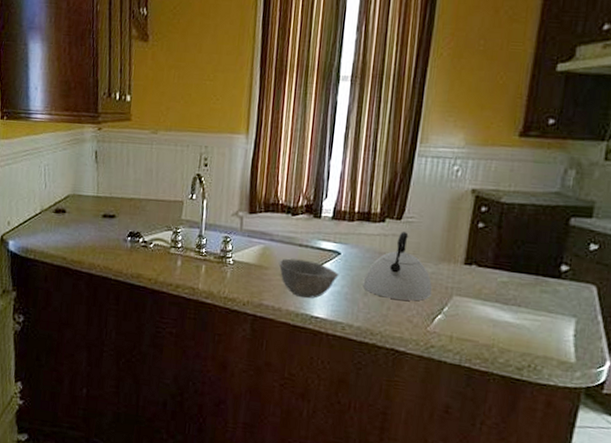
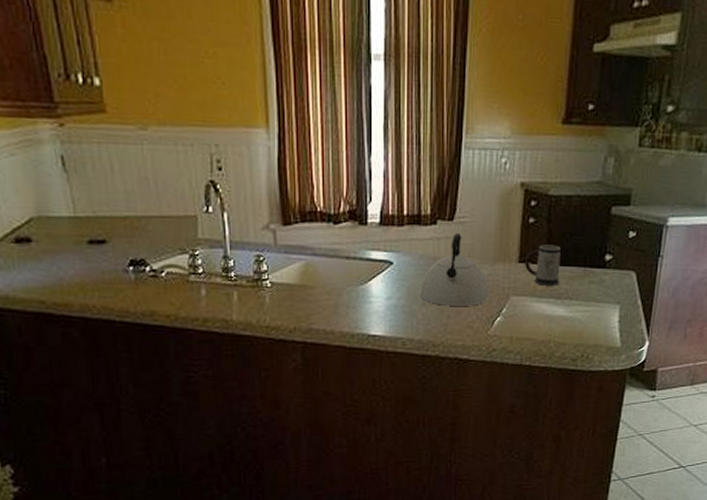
bowl: present [278,258,339,299] -> none [325,274,394,317]
mug: none [471,249,511,291] -> present [525,245,561,286]

